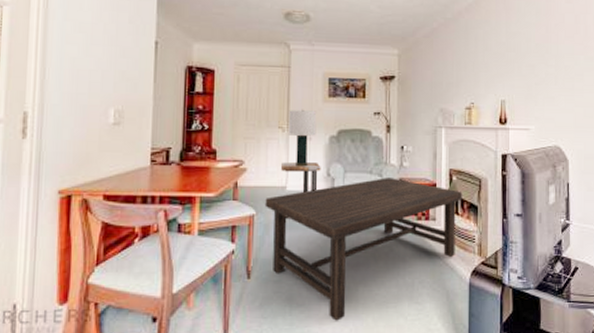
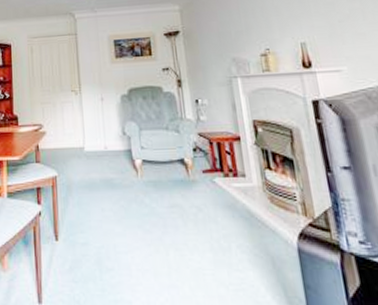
coffee table: present [264,178,462,321] -> none [65,133,275,288]
side table: present [281,162,321,218] -> none [77,122,116,179]
lamp: present [288,109,317,167] -> none [79,72,108,127]

